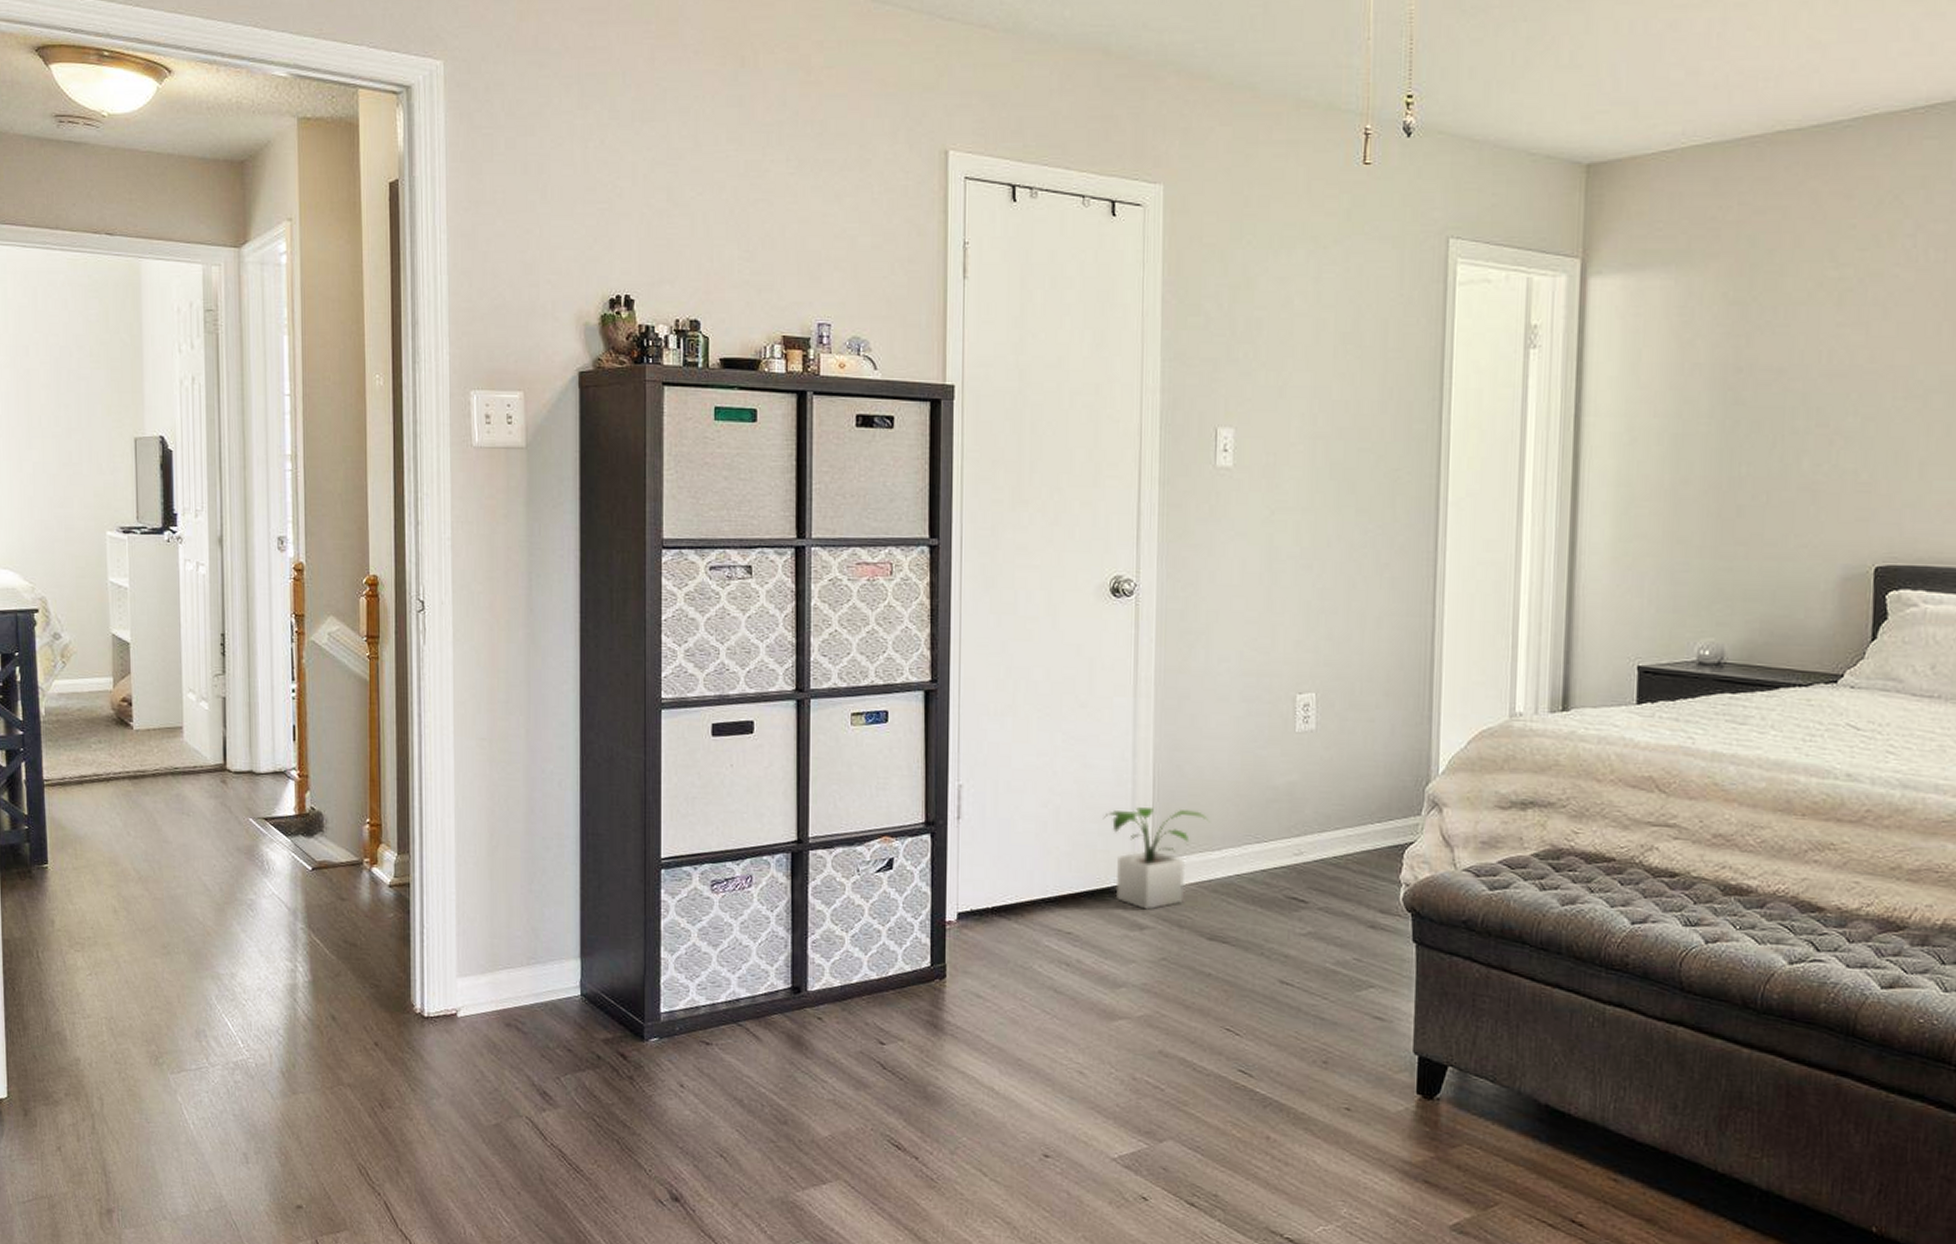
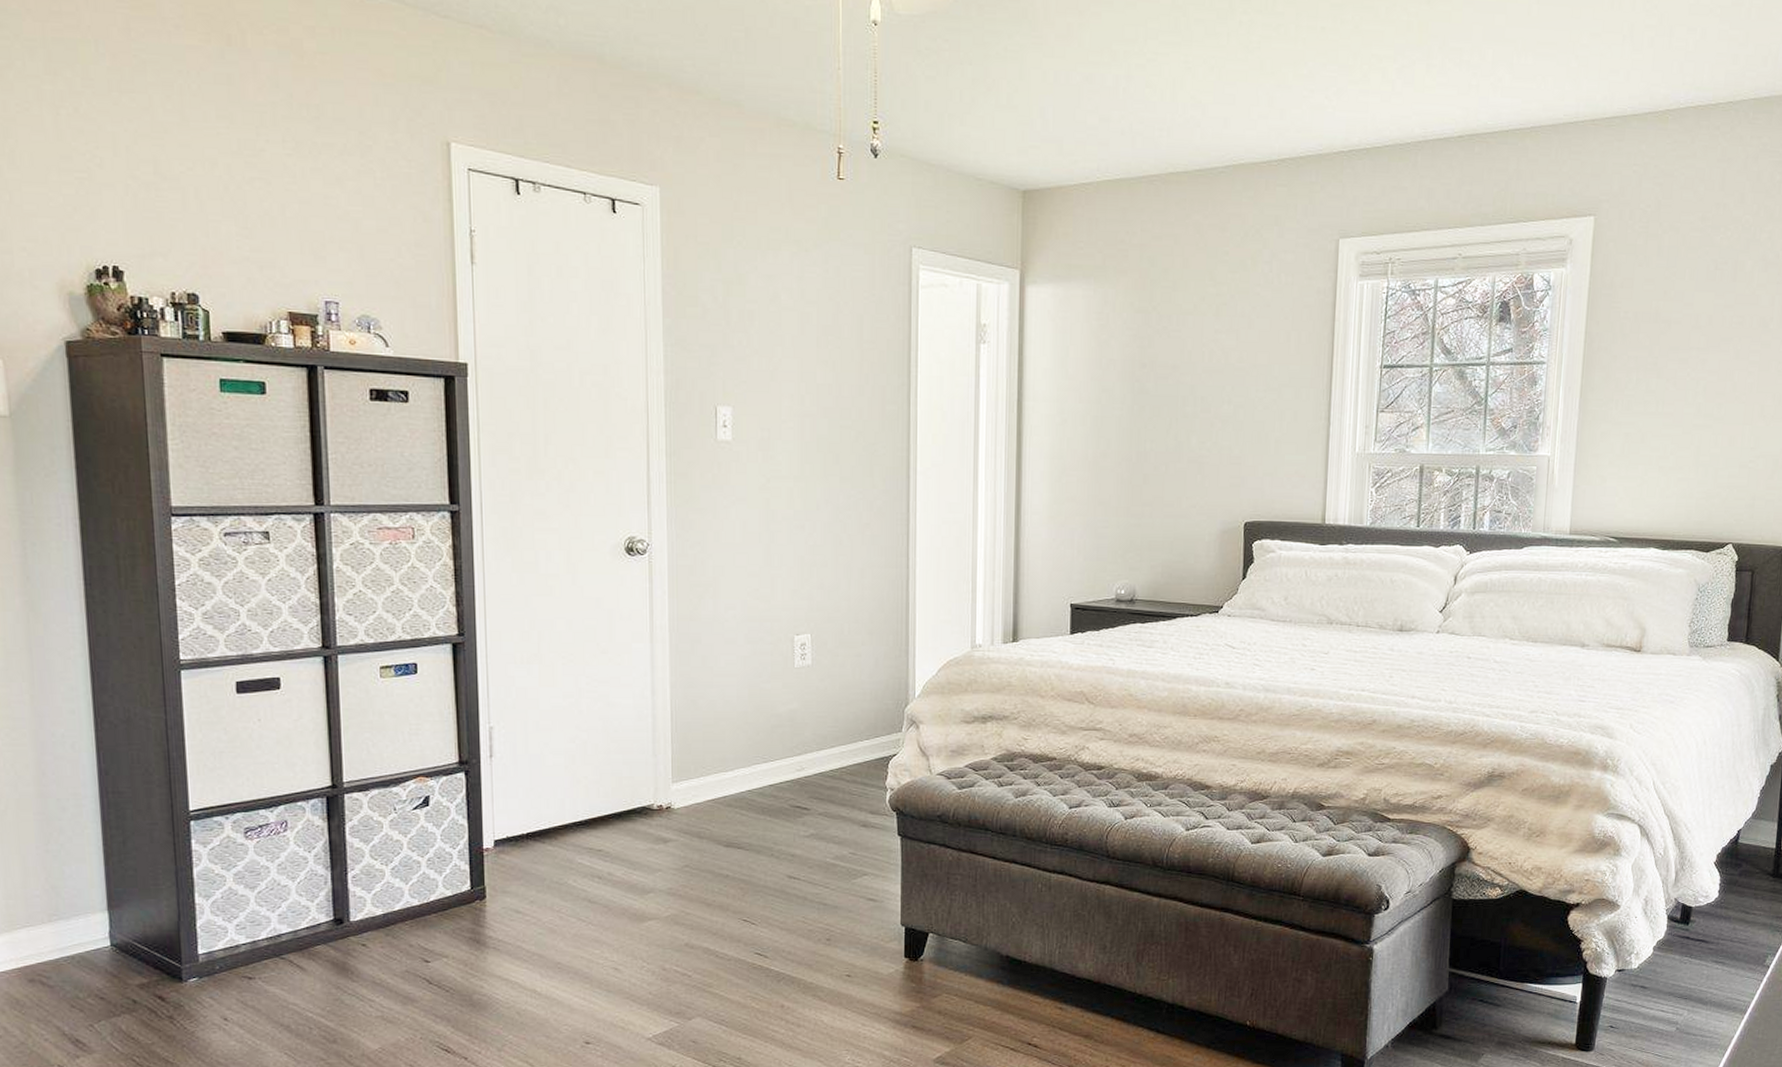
potted plant: present [1103,807,1210,910] -> none [626,738,723,825]

